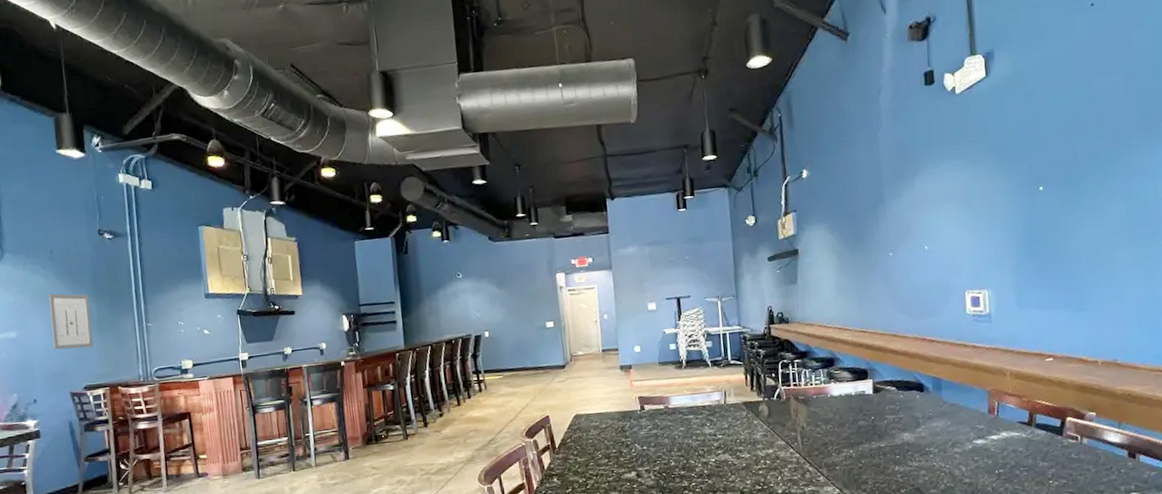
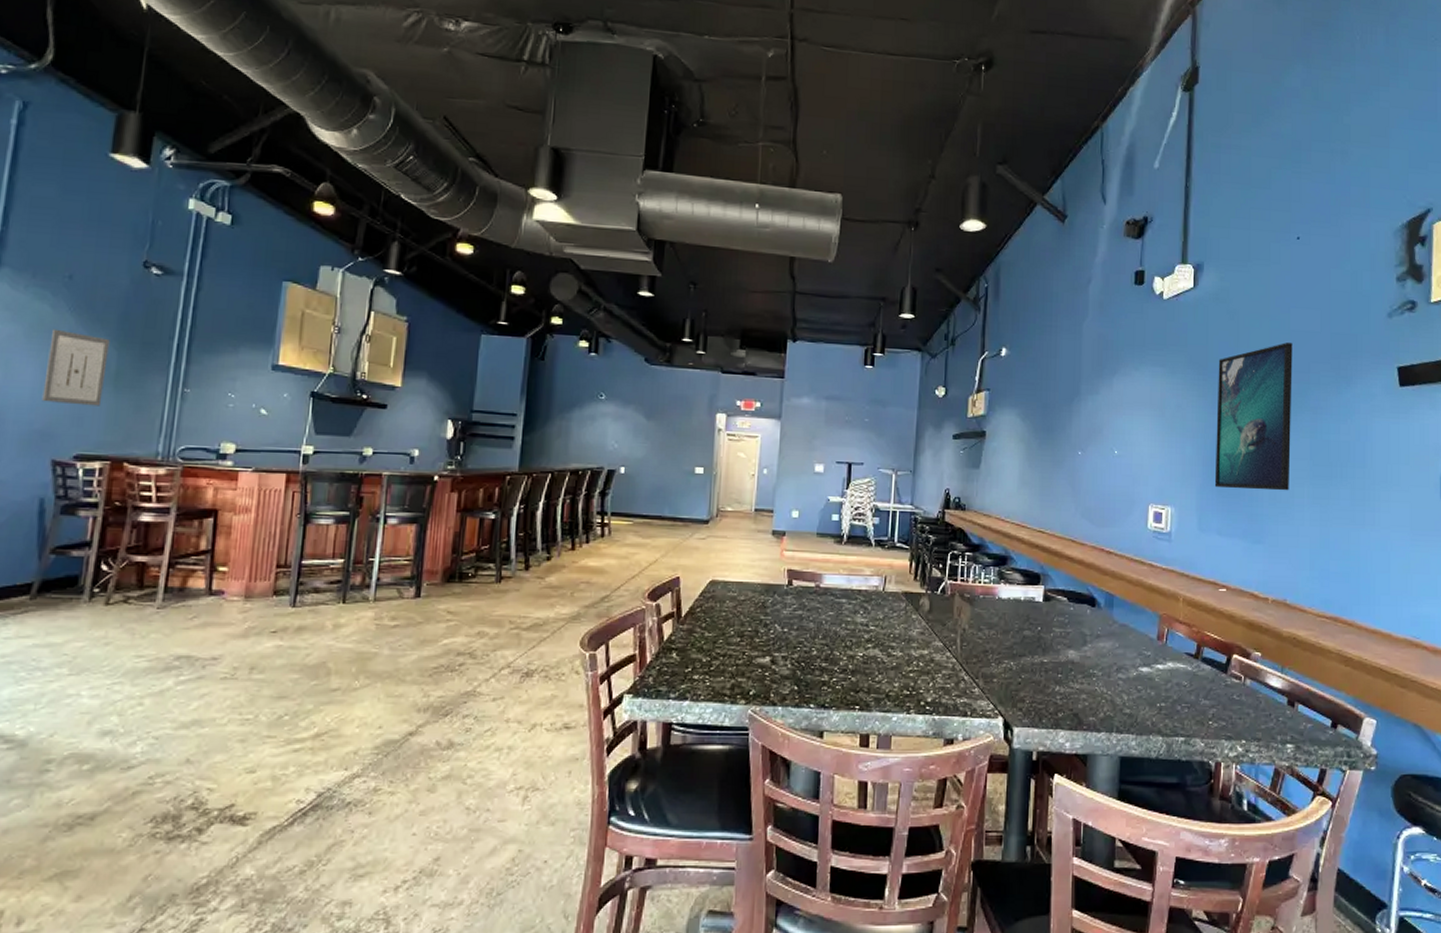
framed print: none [1020,110,1109,265] -> present [1214,342,1293,491]

